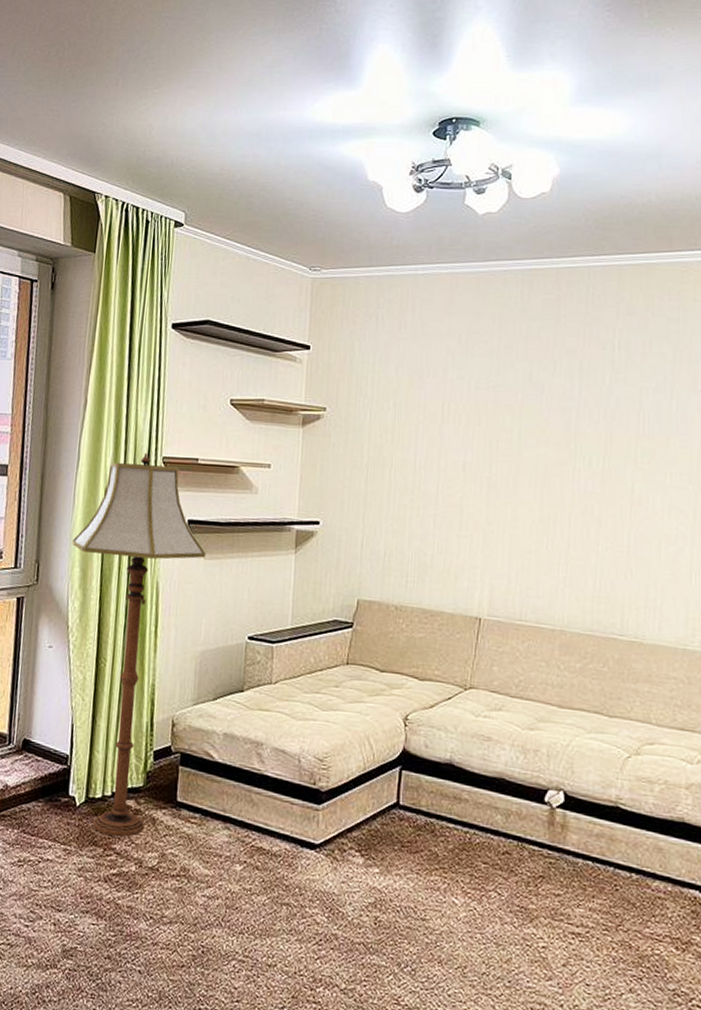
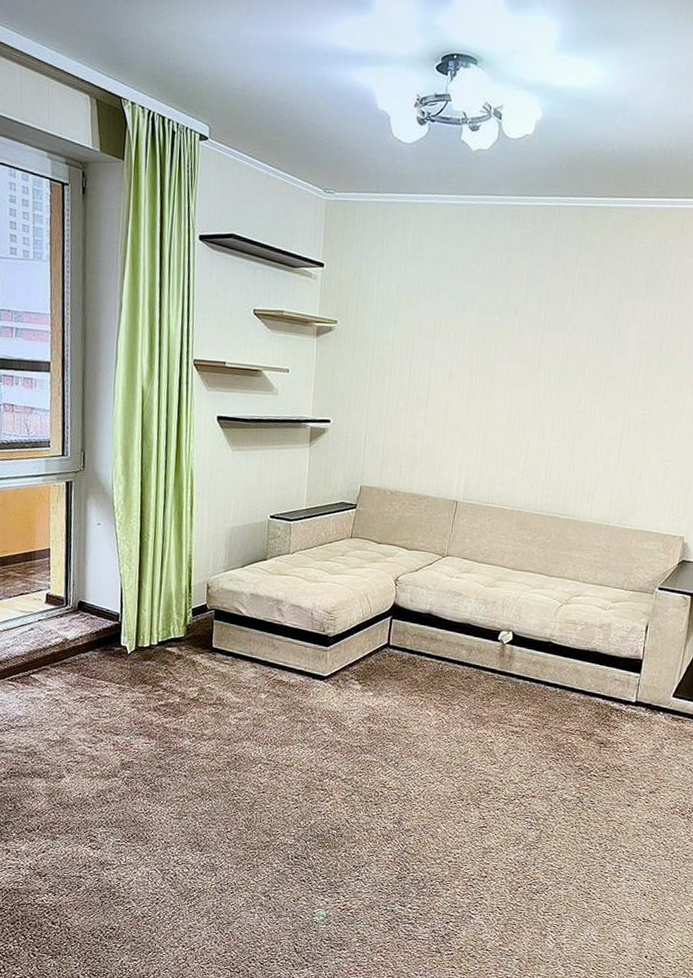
floor lamp: present [72,452,206,837] -> none [114,355,233,676]

